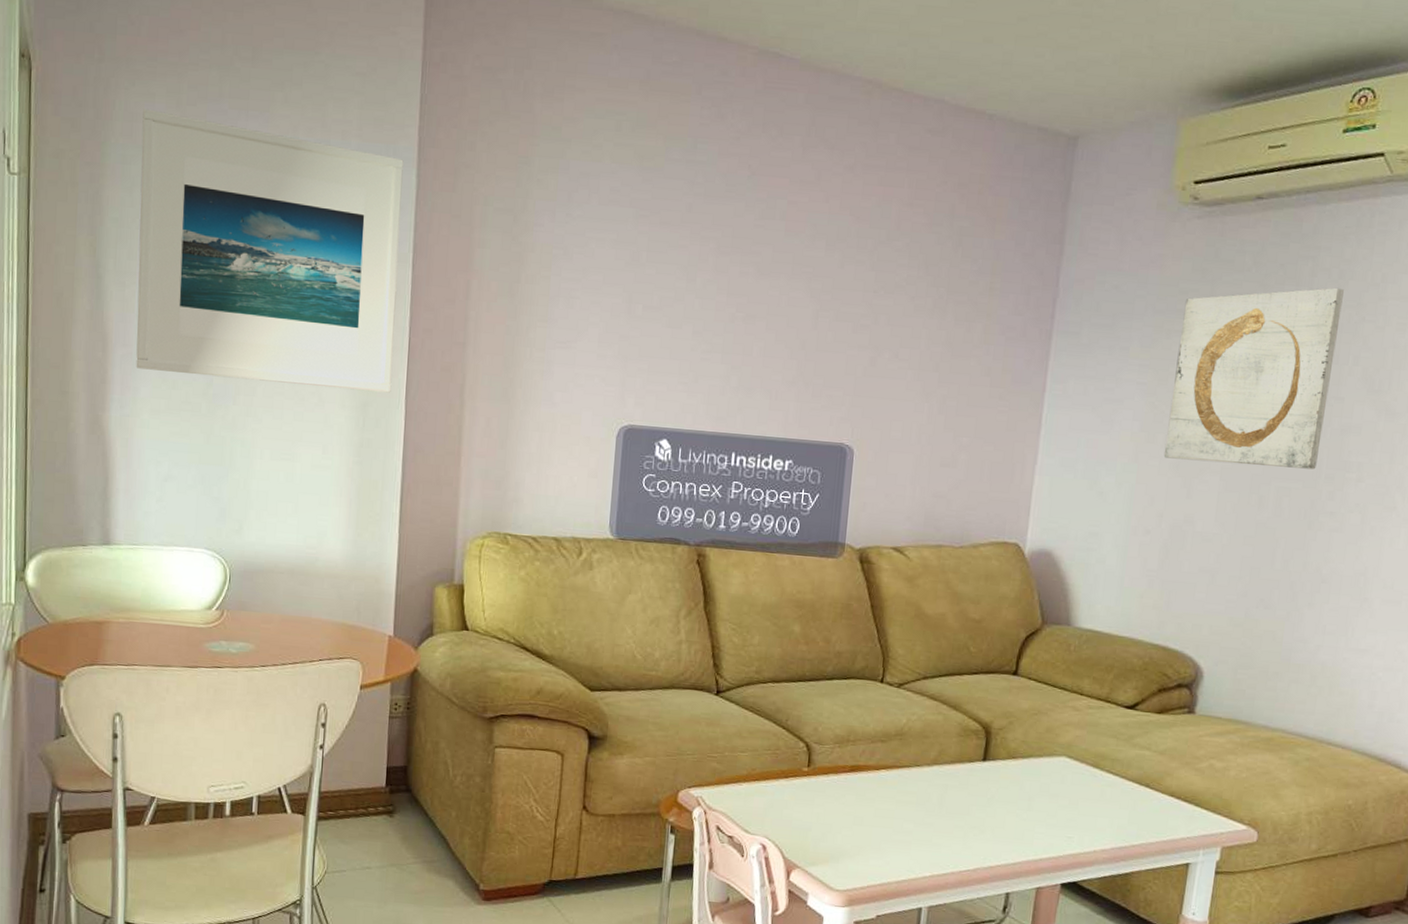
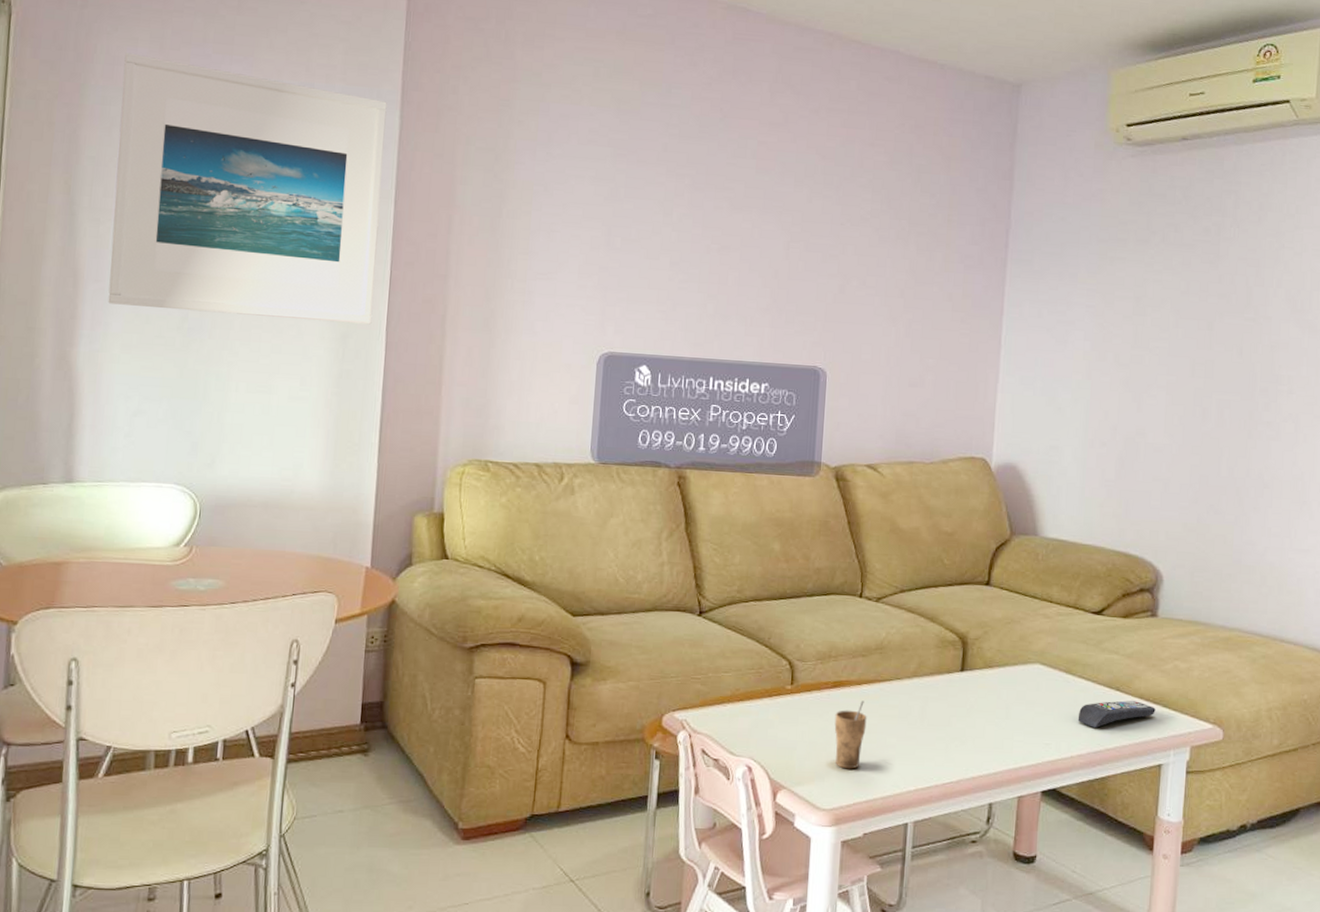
cup: none [850,786,884,853] -> present [834,700,867,769]
remote control: none [1103,797,1187,824] -> present [1077,700,1156,728]
wall art: present [1163,287,1344,470] -> none [1114,218,1264,383]

